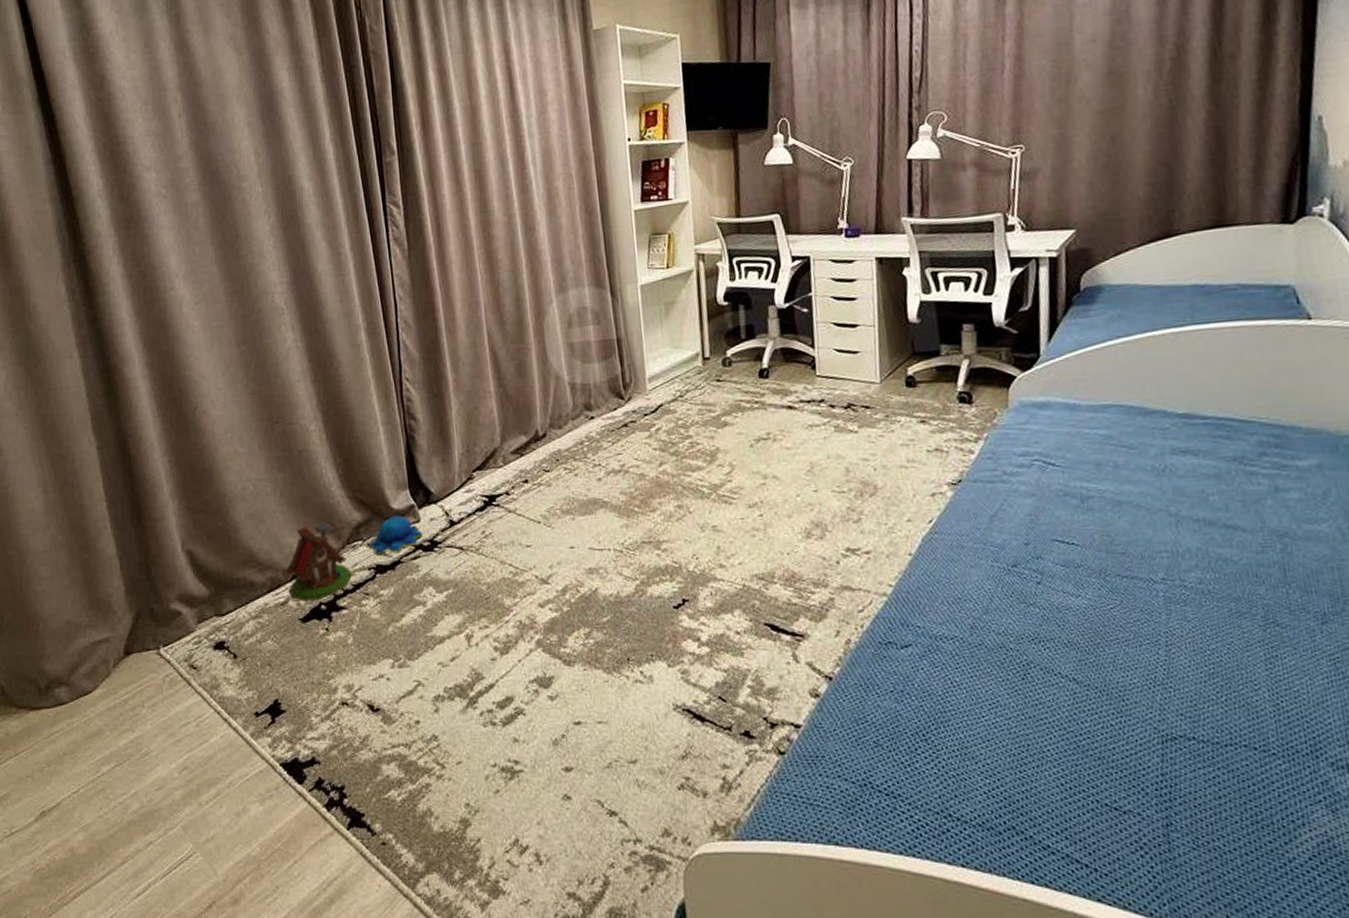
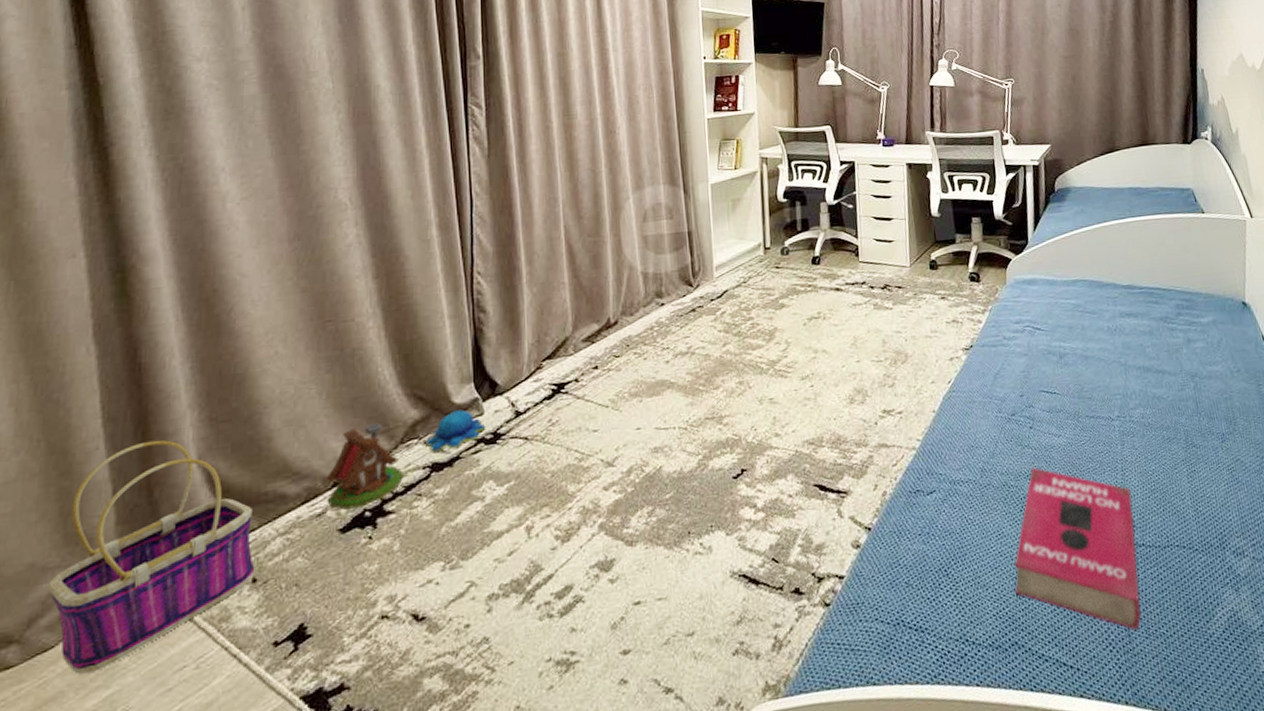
basket: none [82,524,235,717] -> present [48,440,255,675]
book: none [1012,630,1188,837] -> present [1013,467,1142,630]

